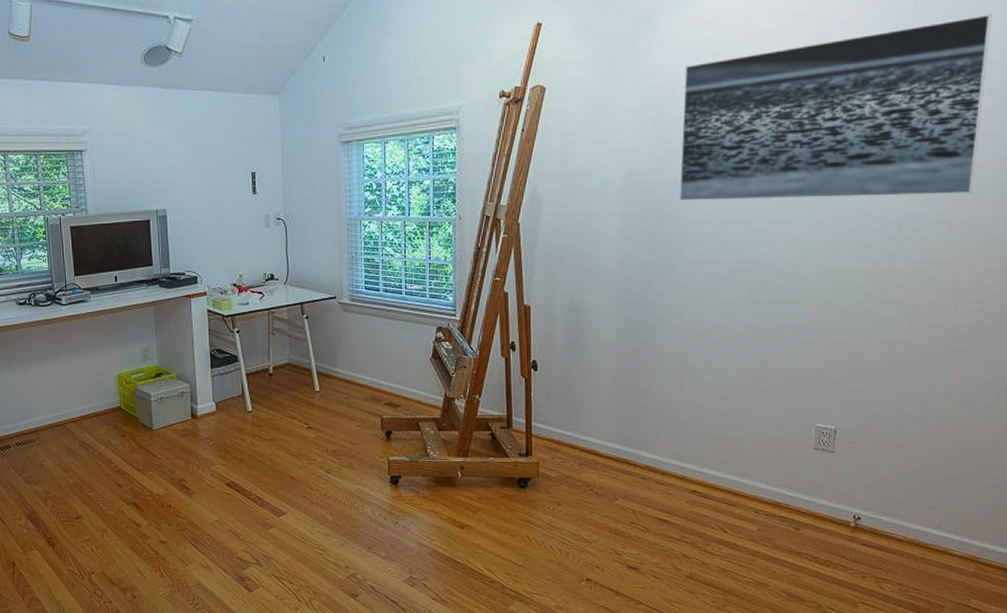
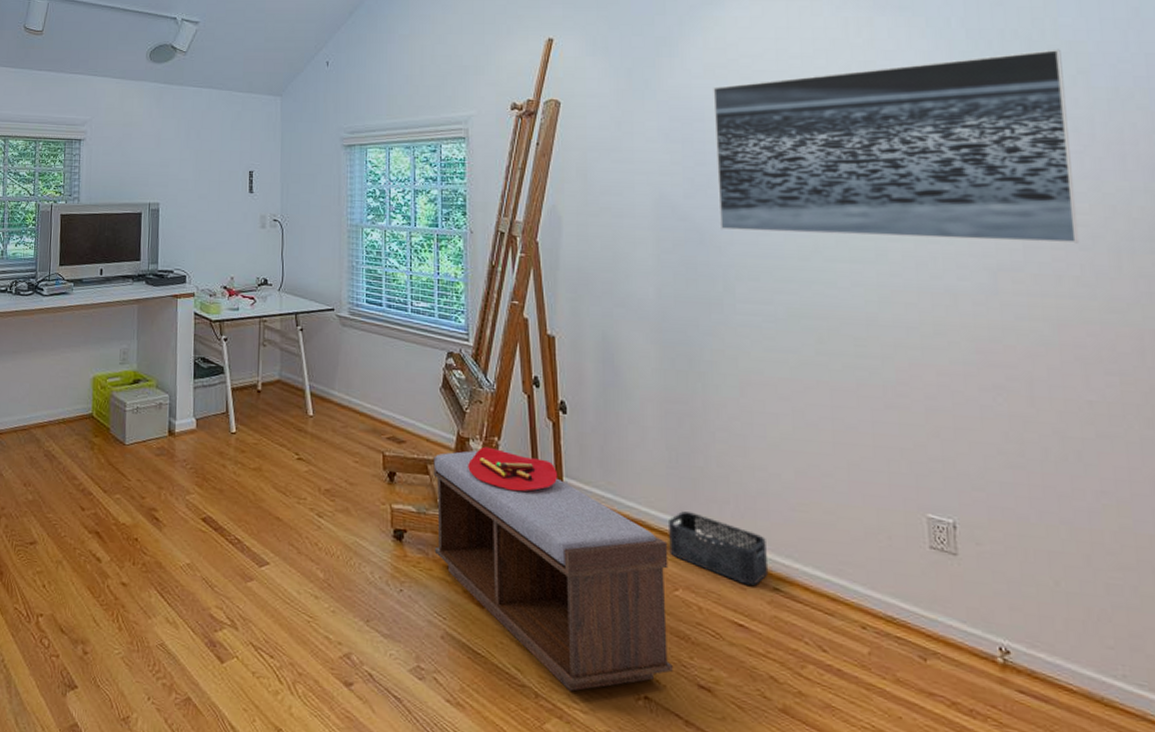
bench: none [424,406,613,581] -> present [433,450,673,691]
artist palette: none [453,403,527,437] -> present [468,446,557,491]
storage bin: none [614,440,690,490] -> present [667,511,769,586]

